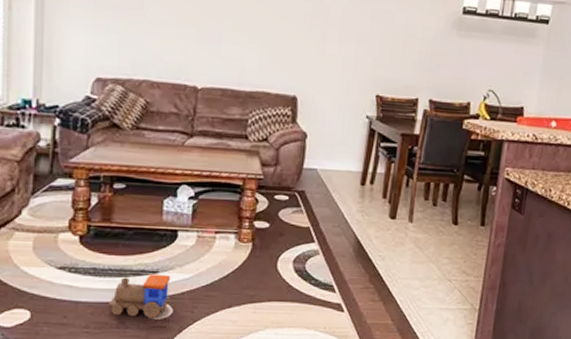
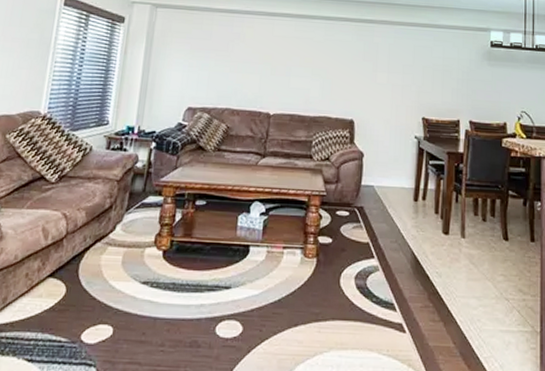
toy train: present [108,274,171,319] -> none [183,290,242,338]

